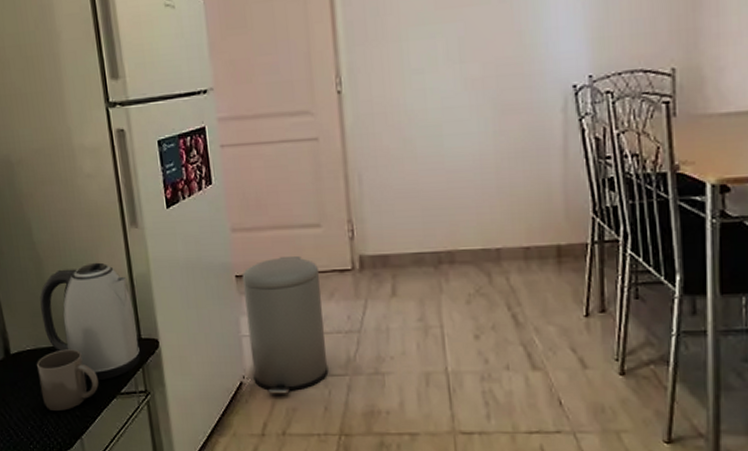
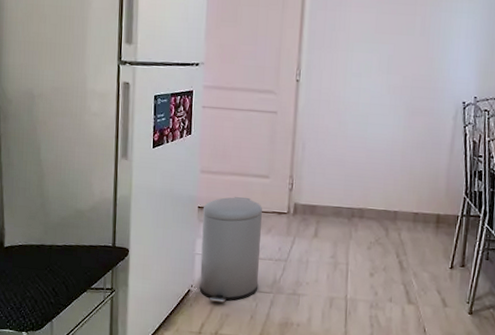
mug: present [36,349,99,412] -> none [24,248,74,298]
kettle: present [39,262,141,381] -> none [36,182,113,277]

